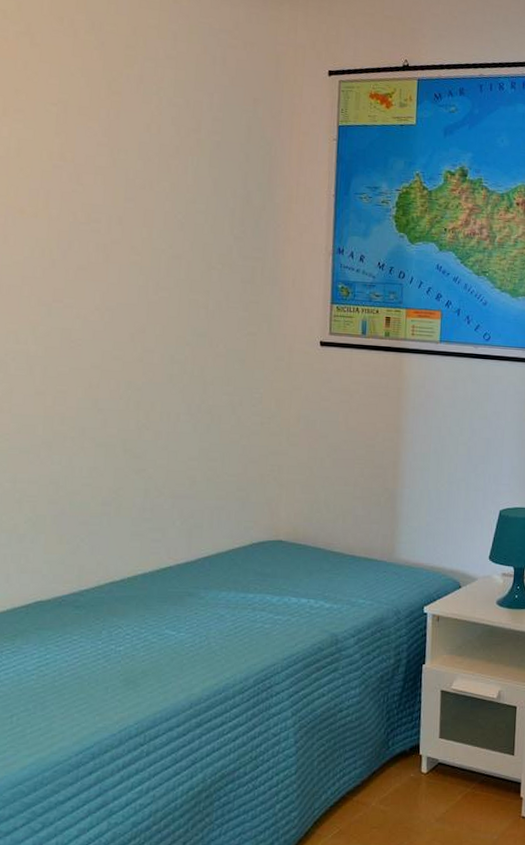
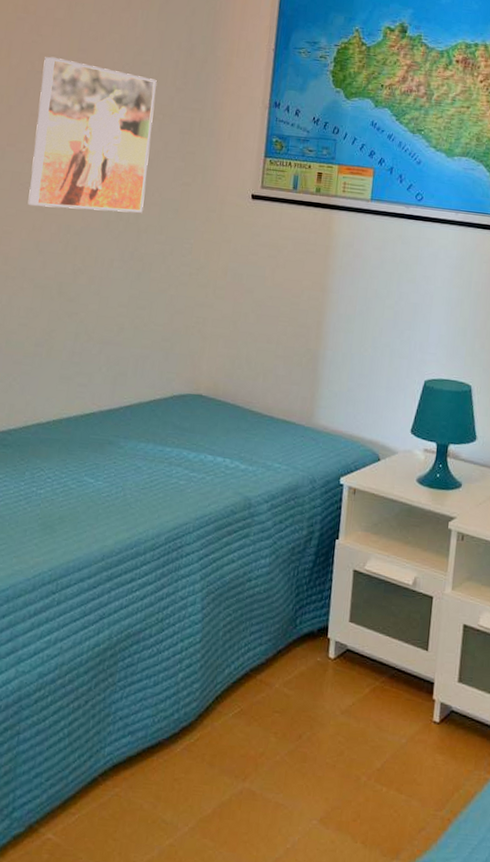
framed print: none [81,206,213,365] -> present [27,56,157,213]

